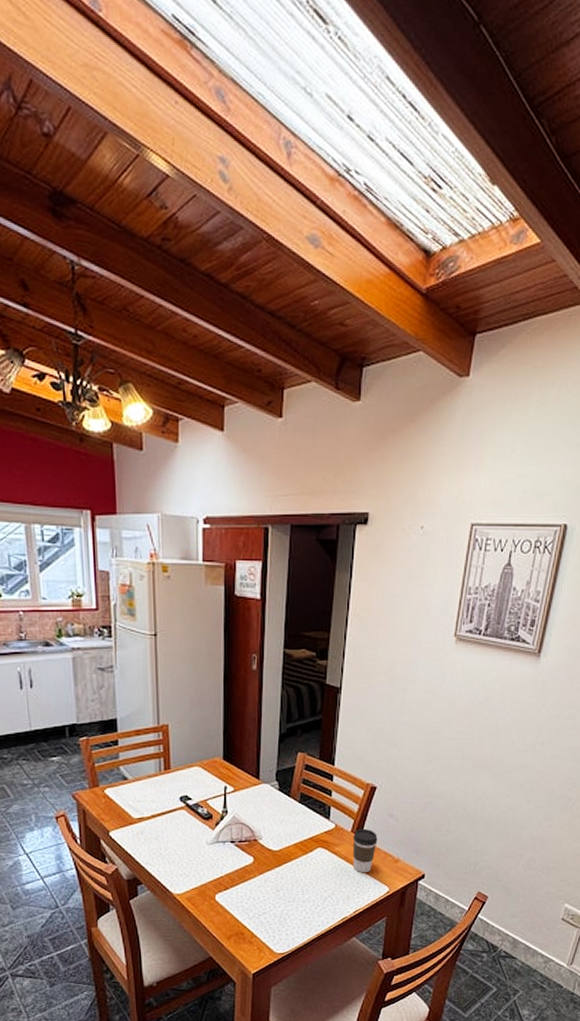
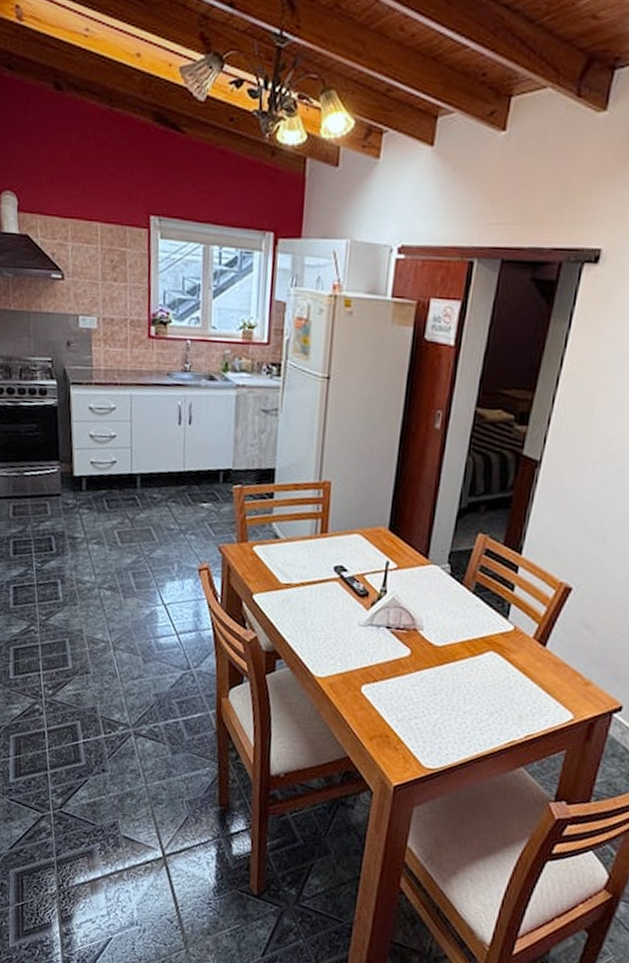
coffee cup: present [352,828,378,873] -> none [530,636,567,692]

